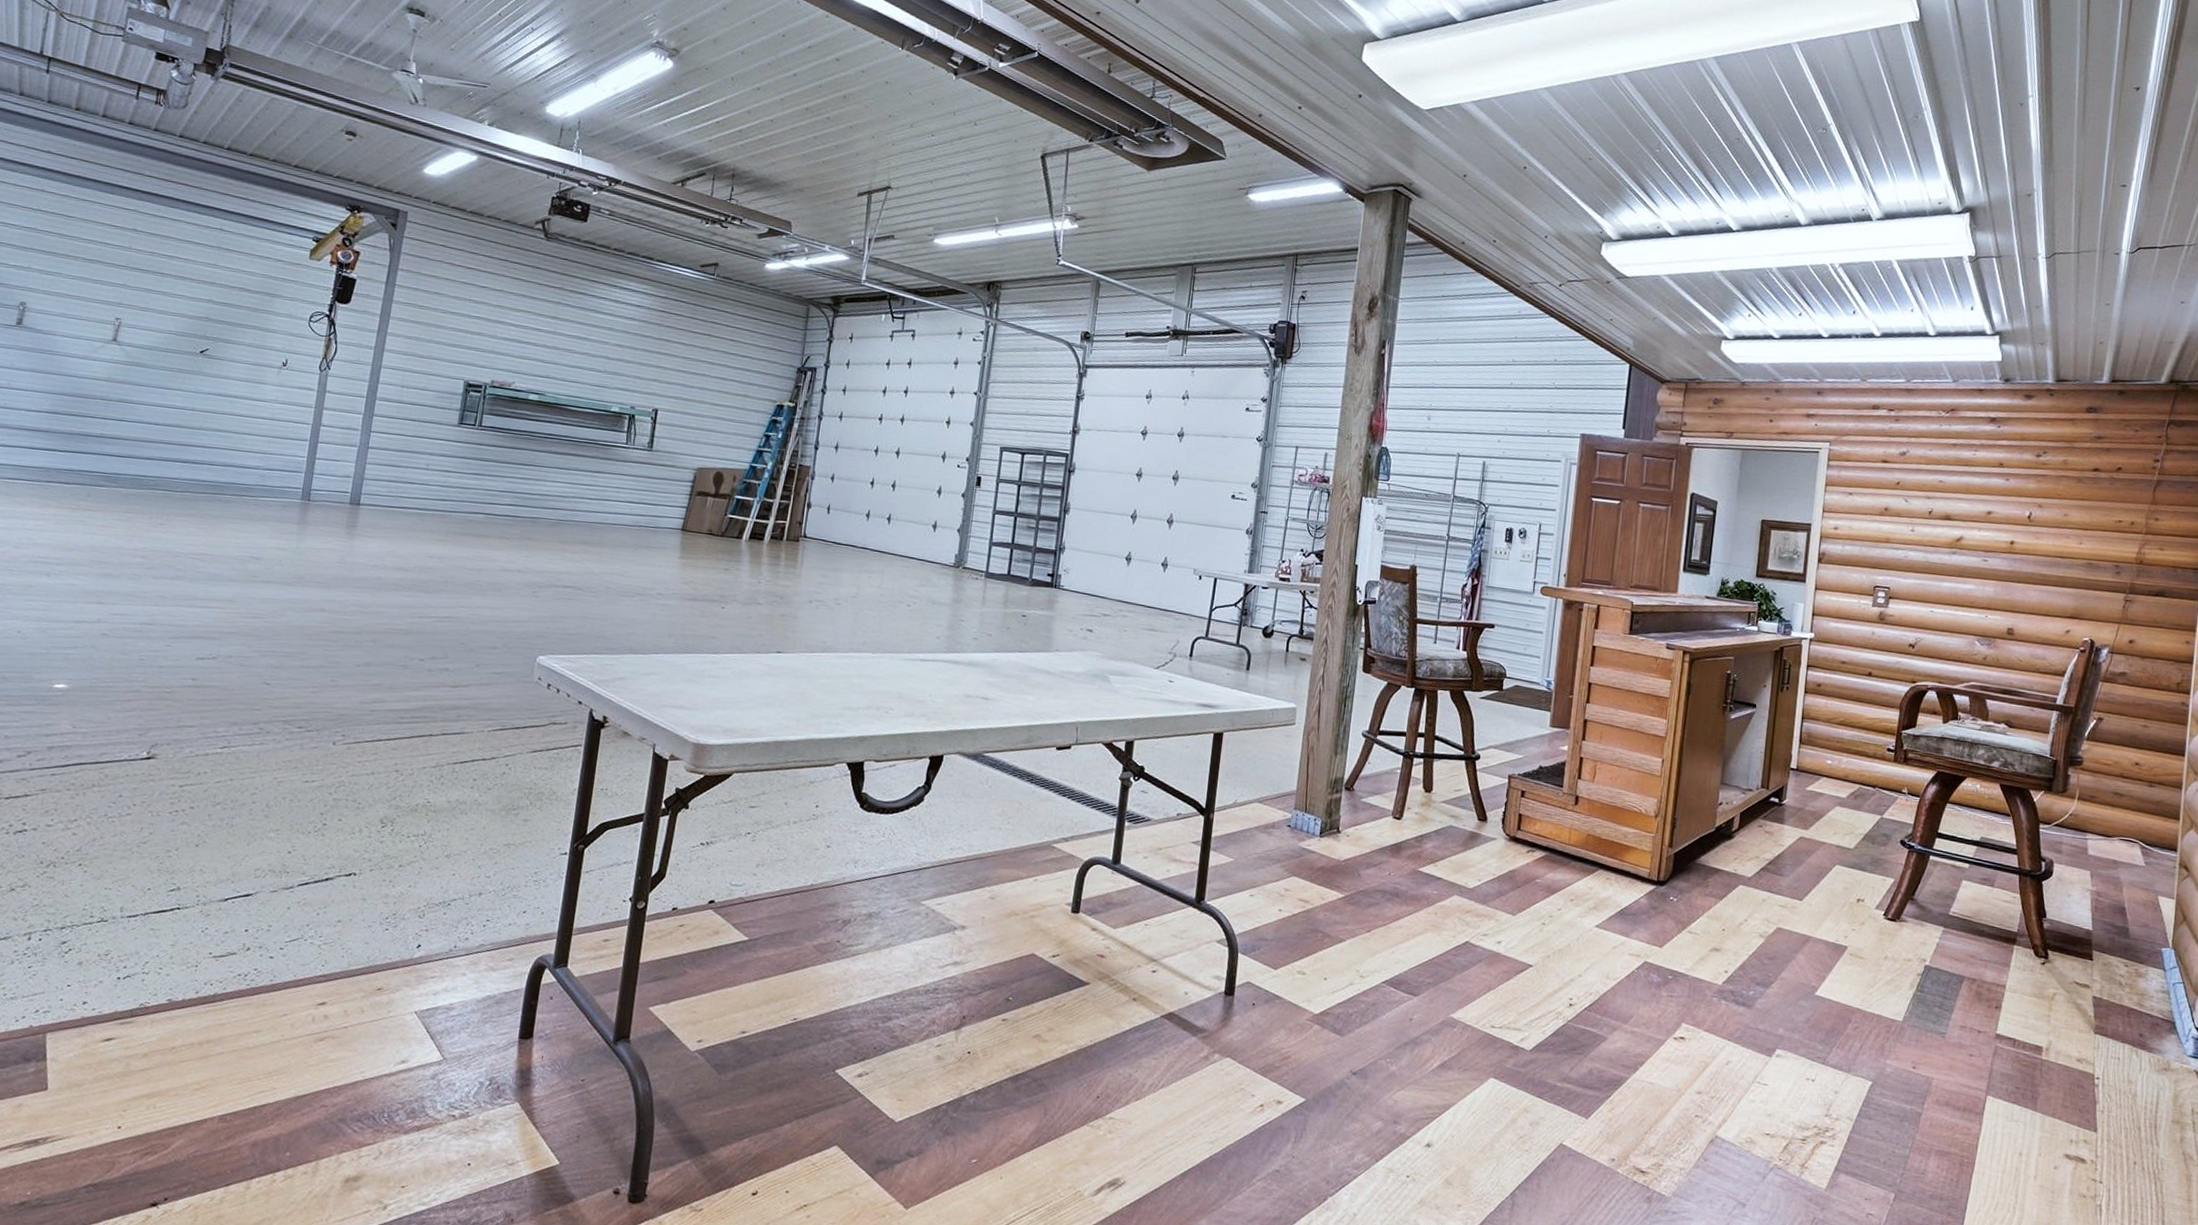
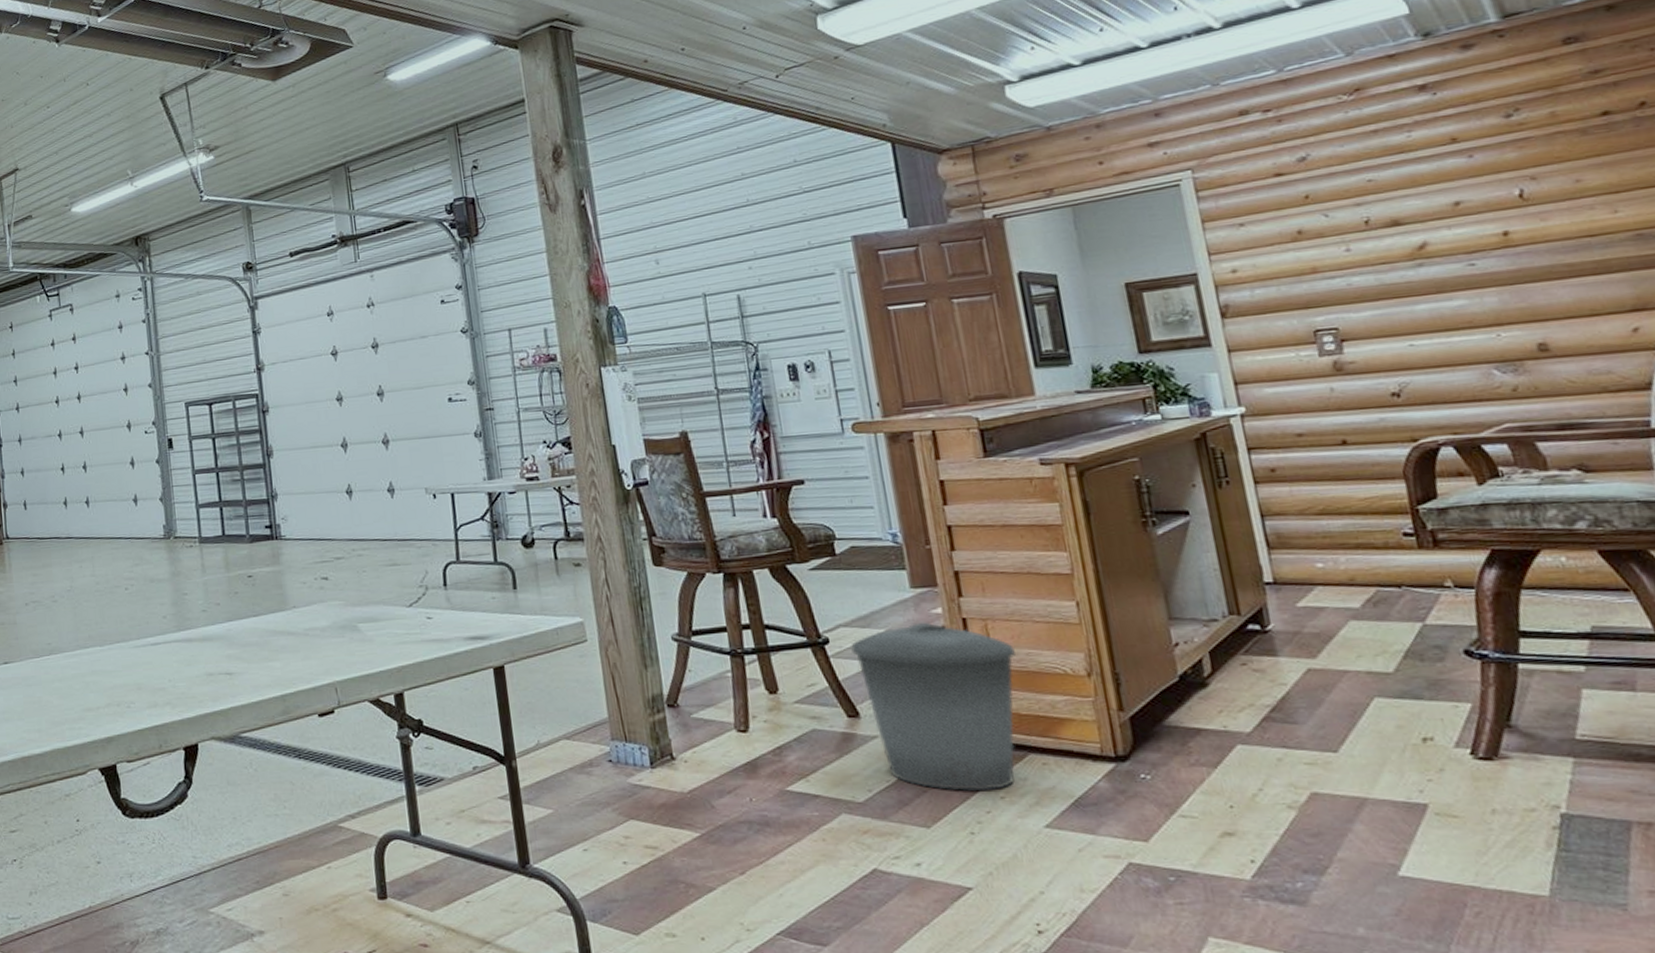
trash can: none [1494,754,1610,894] -> present [851,622,1015,792]

